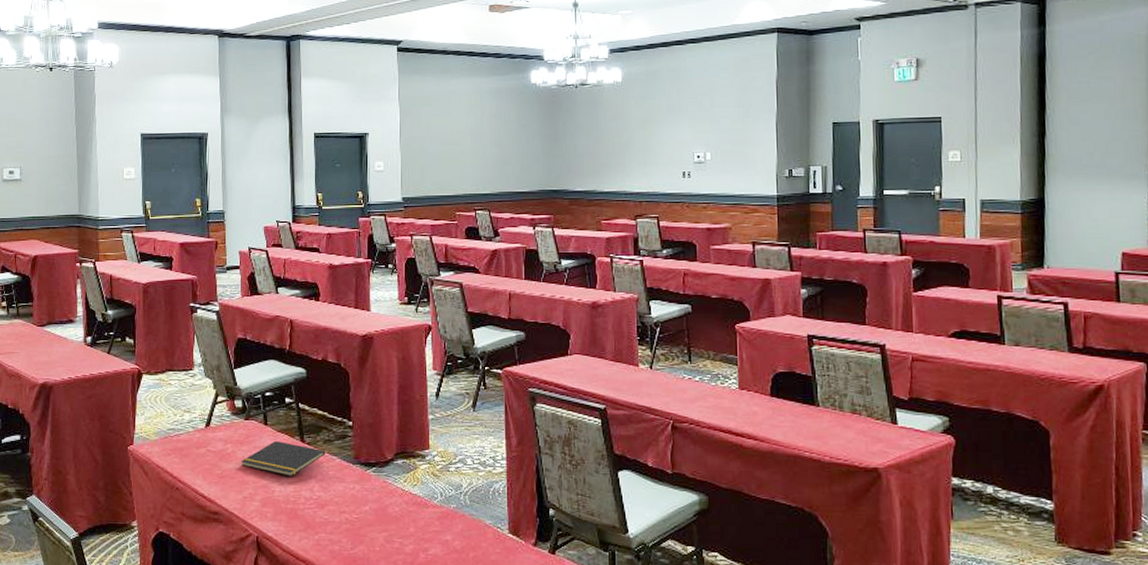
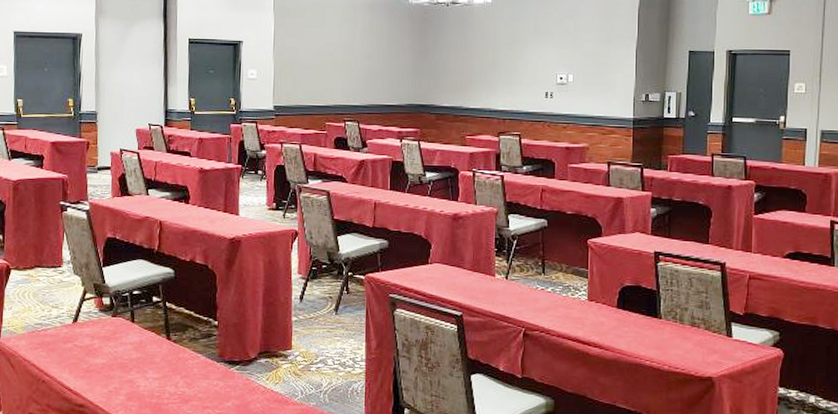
notepad: present [241,441,326,476] -> none [107,338,191,372]

